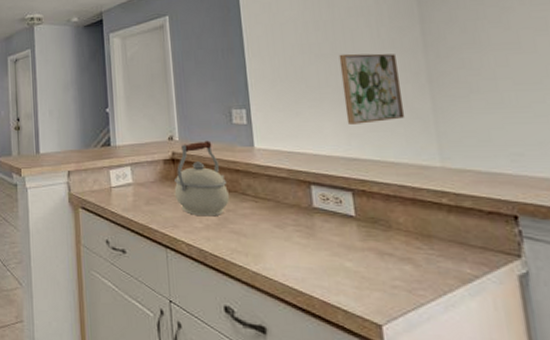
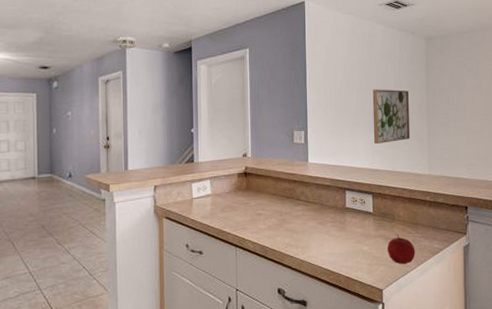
kettle: present [174,140,229,217] -> none [245,157,287,219]
apple: none [383,249,432,293] -> present [387,234,415,264]

